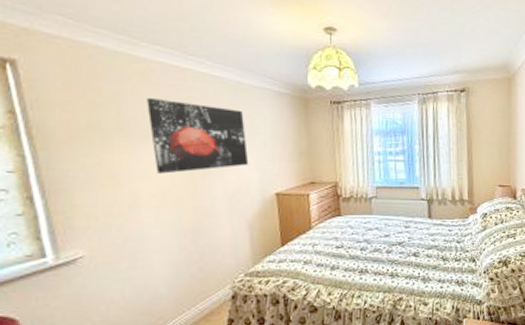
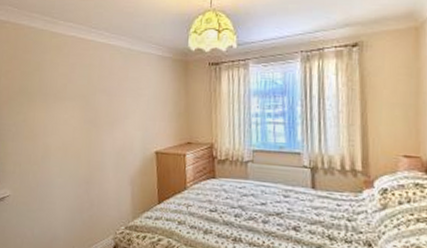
wall art: present [147,98,249,174] -> none [60,66,134,130]

